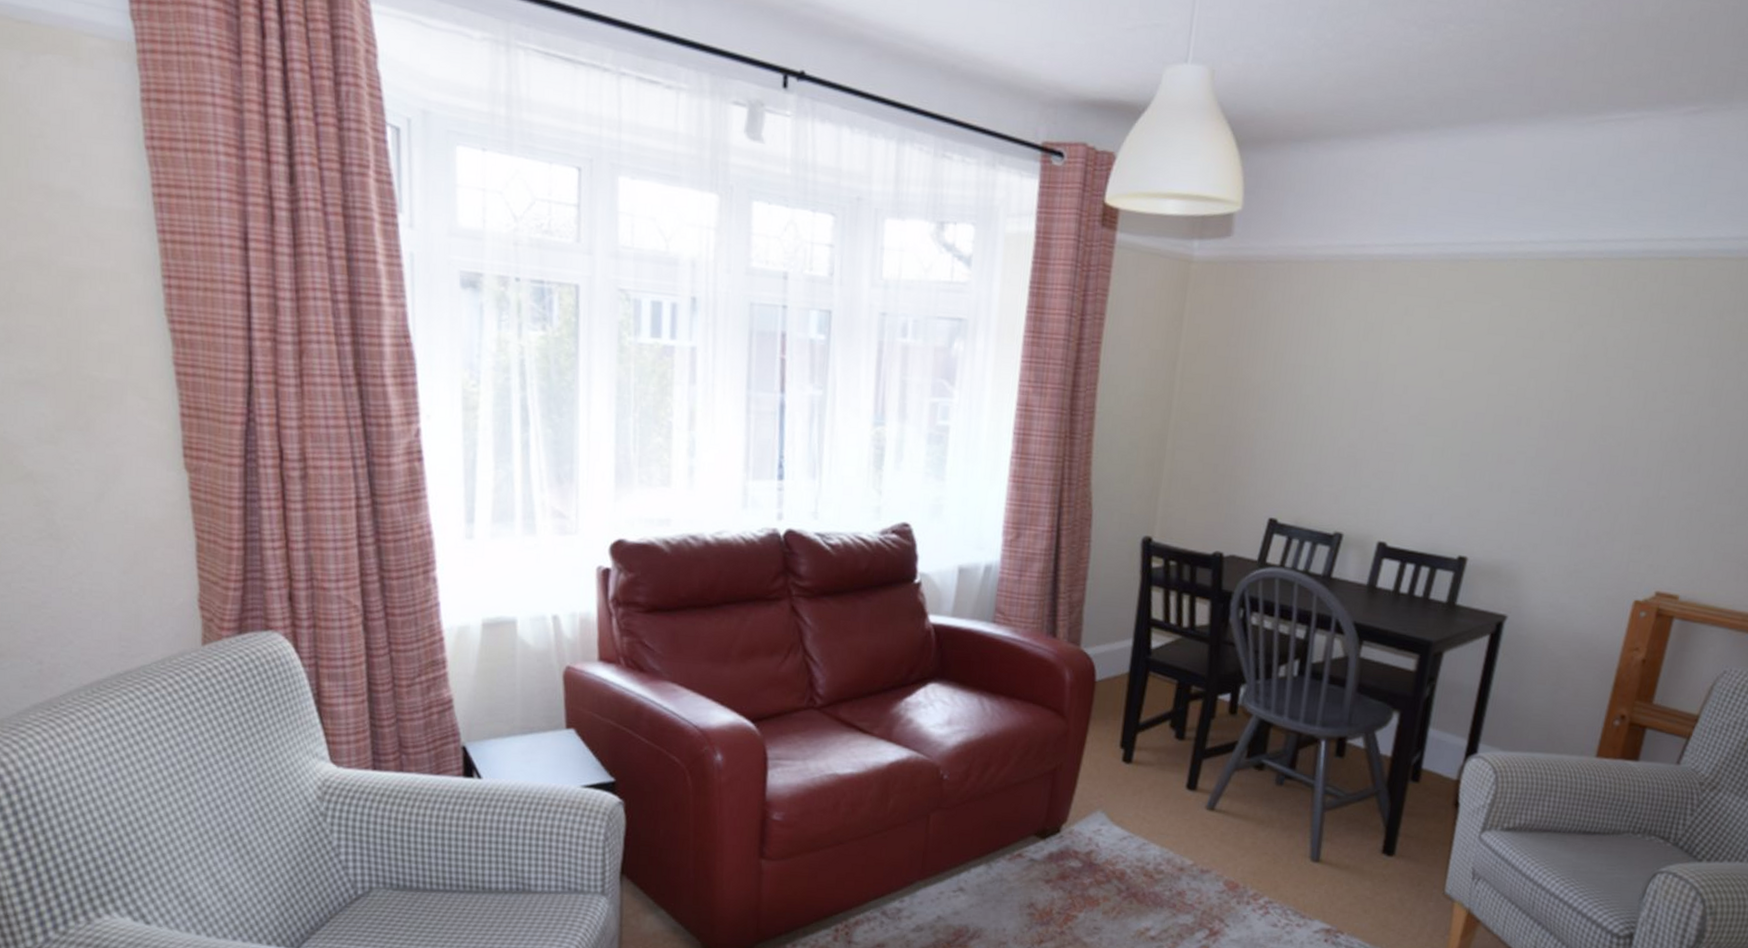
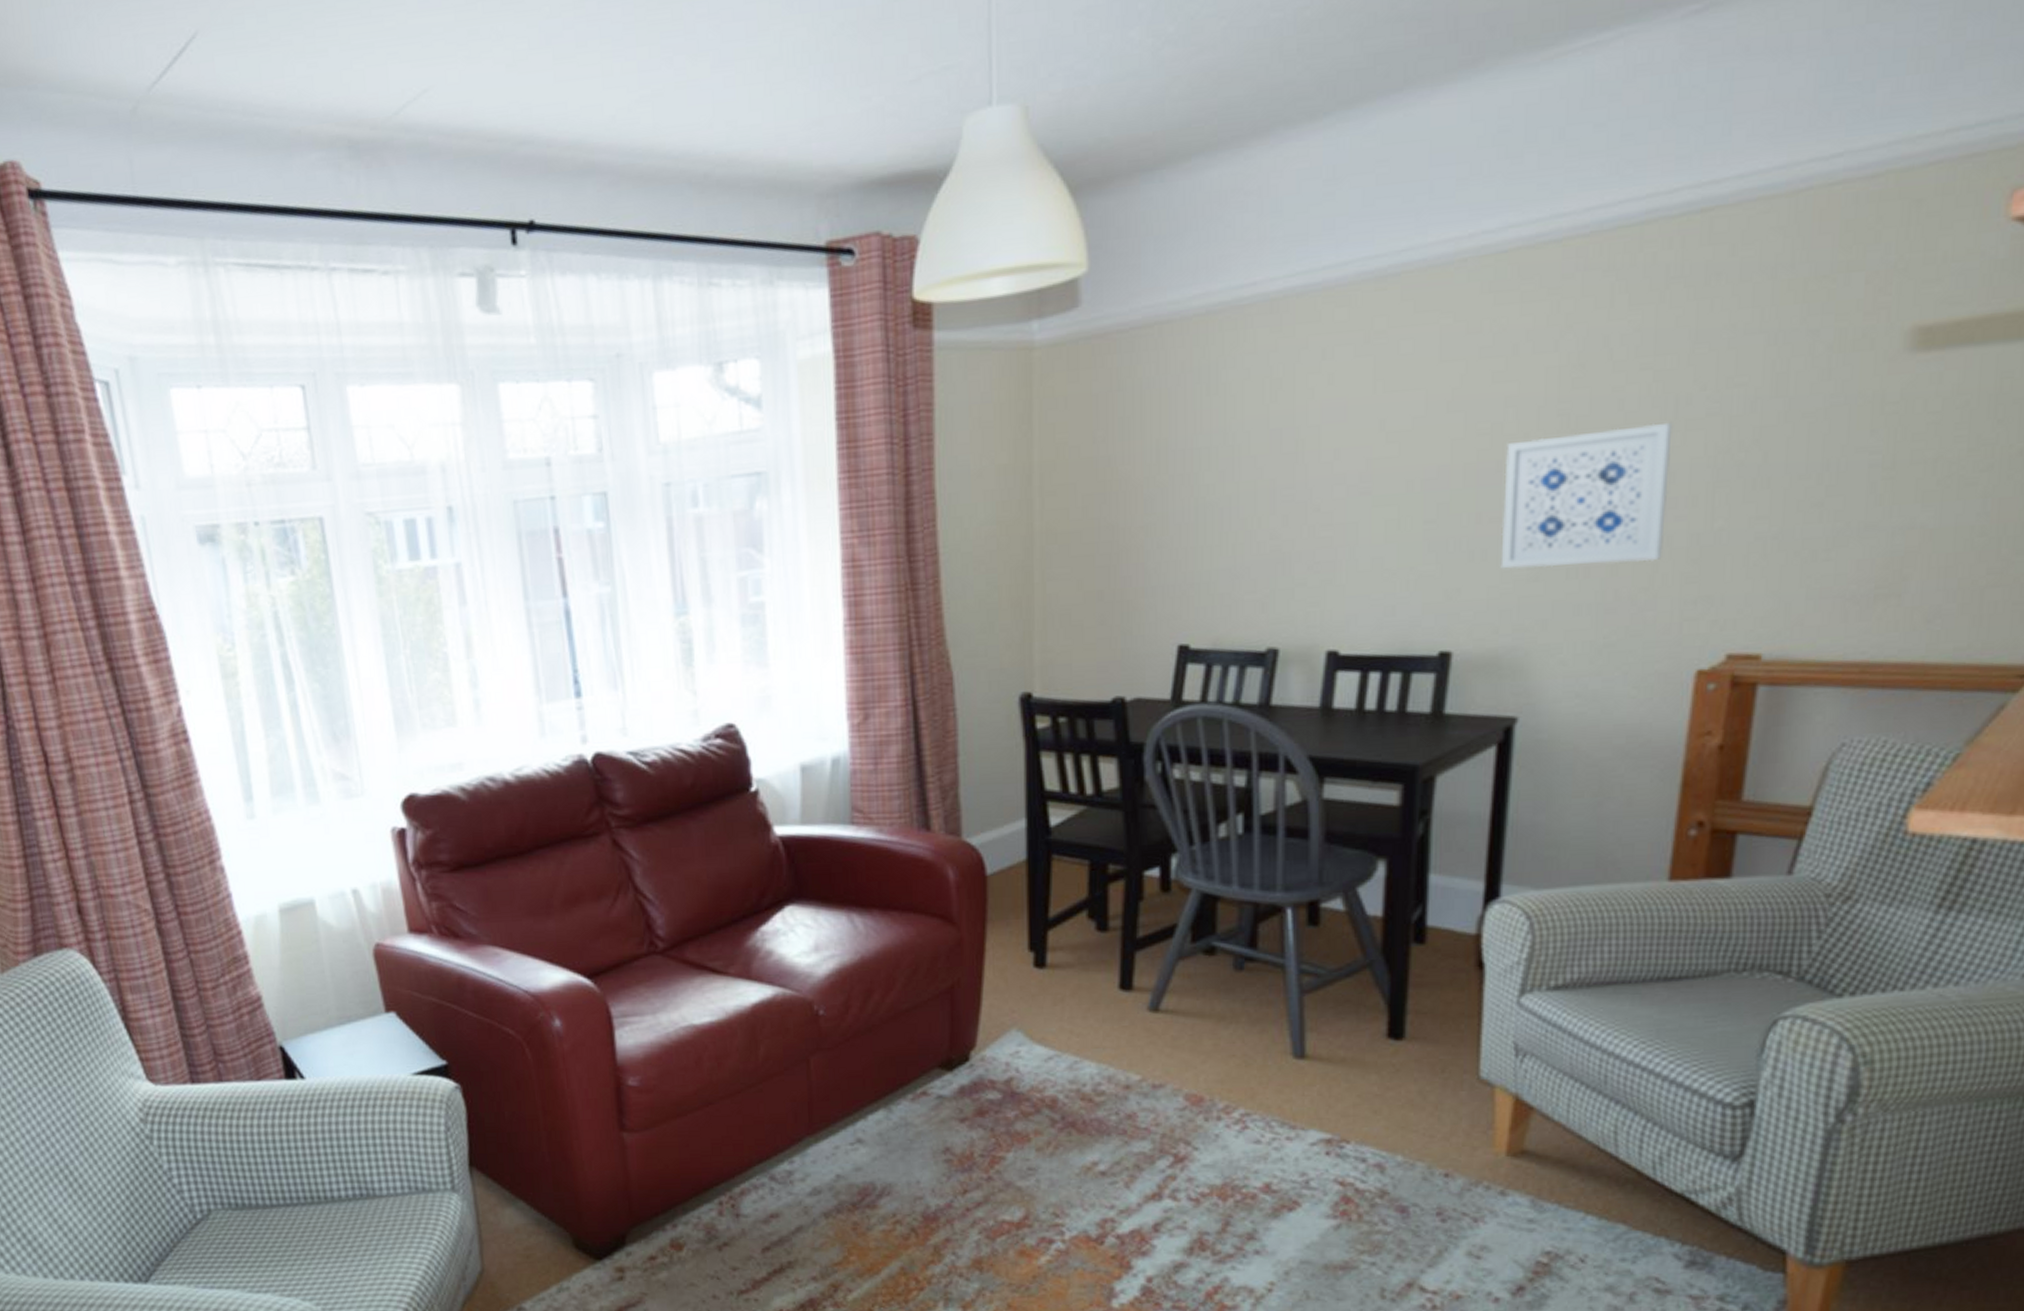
wall art: none [1510,405,1641,513] -> present [1500,422,1673,569]

